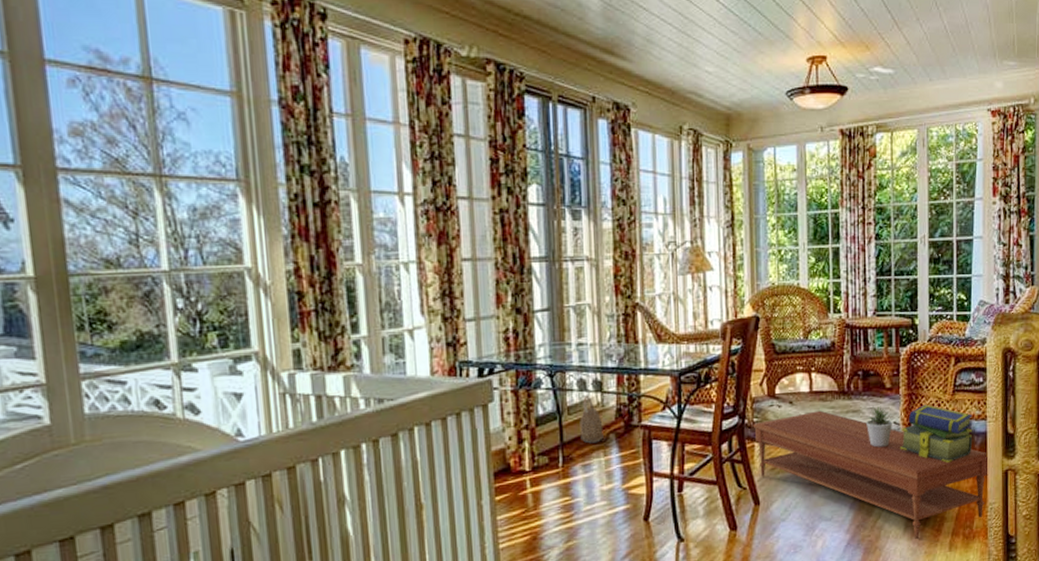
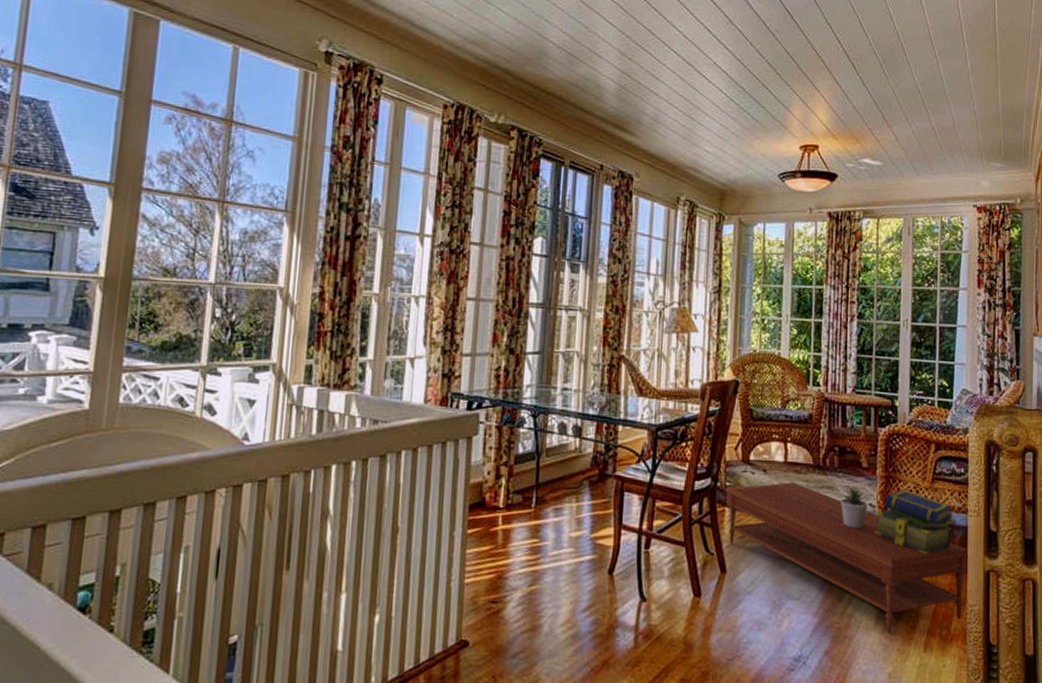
basket: present [580,395,604,444] -> none [555,439,578,488]

